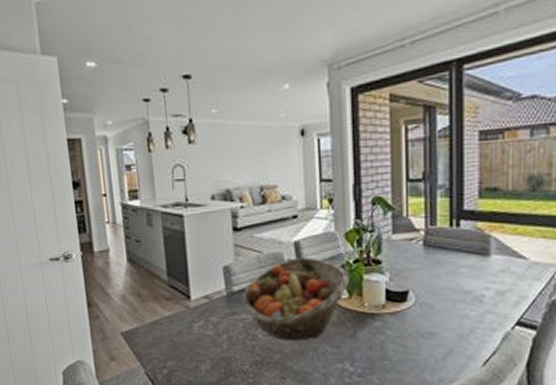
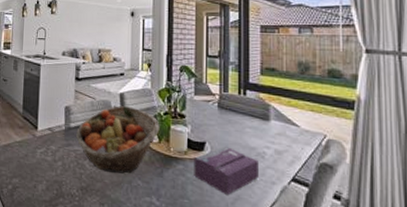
tissue box: none [395,292,475,351] -> present [194,145,259,196]

